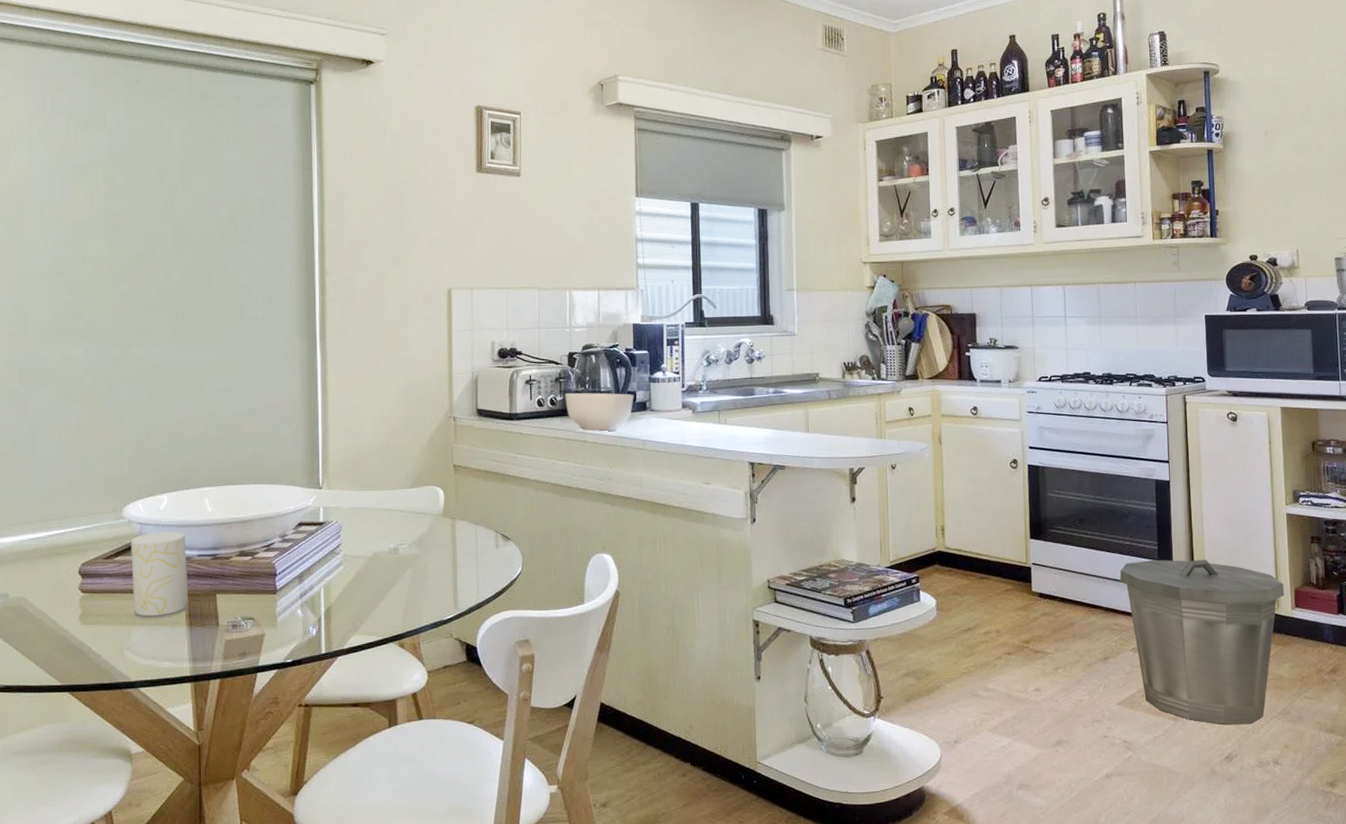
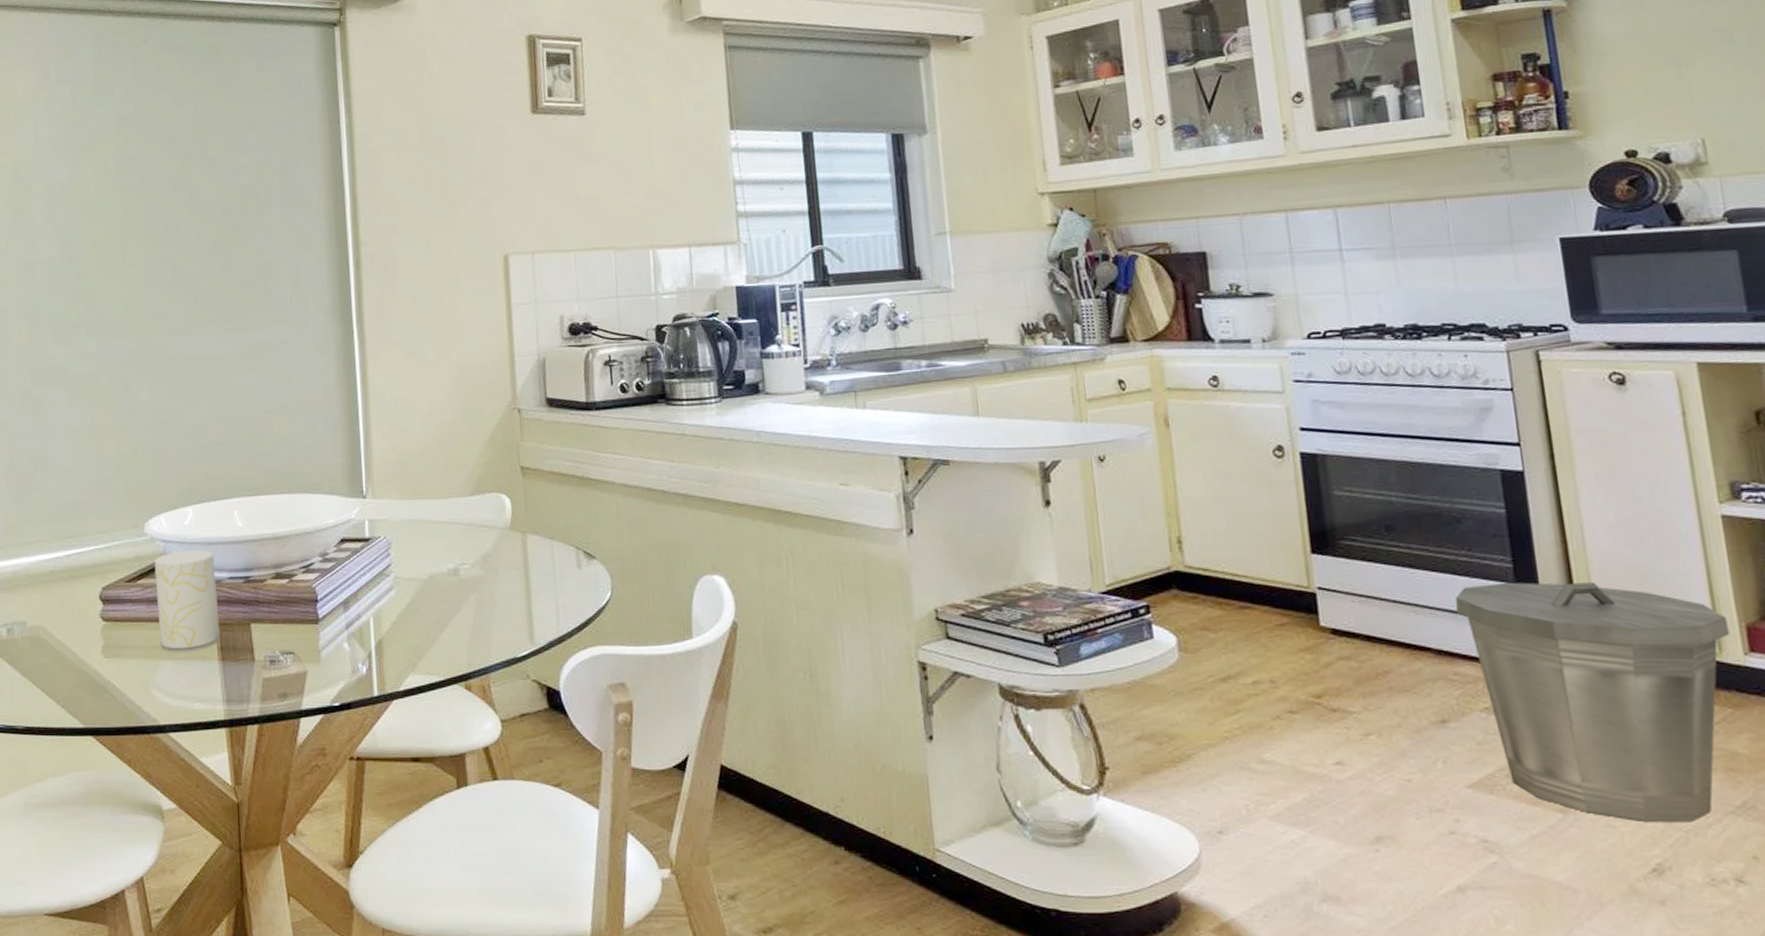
bowl: present [565,393,634,432] -> none [655,373,743,422]

